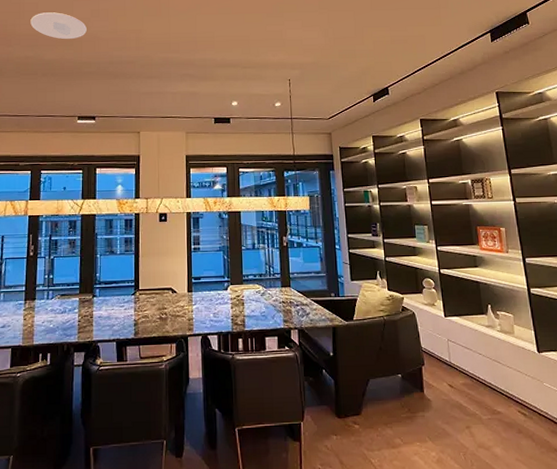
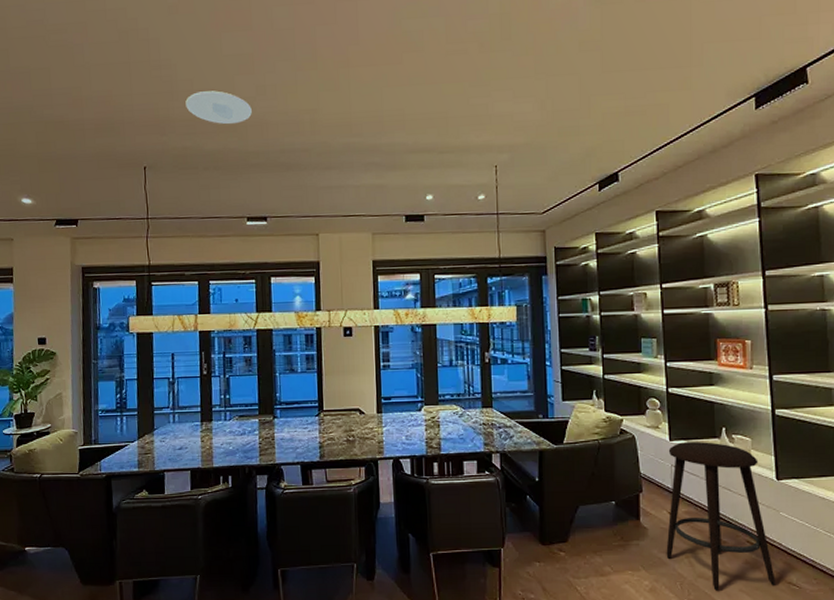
stool: none [444,317,547,461] -> present [666,441,775,591]

